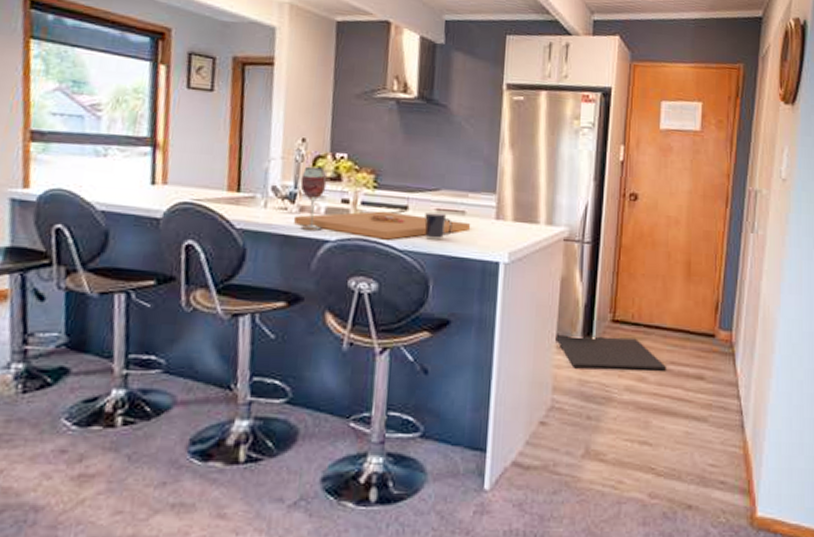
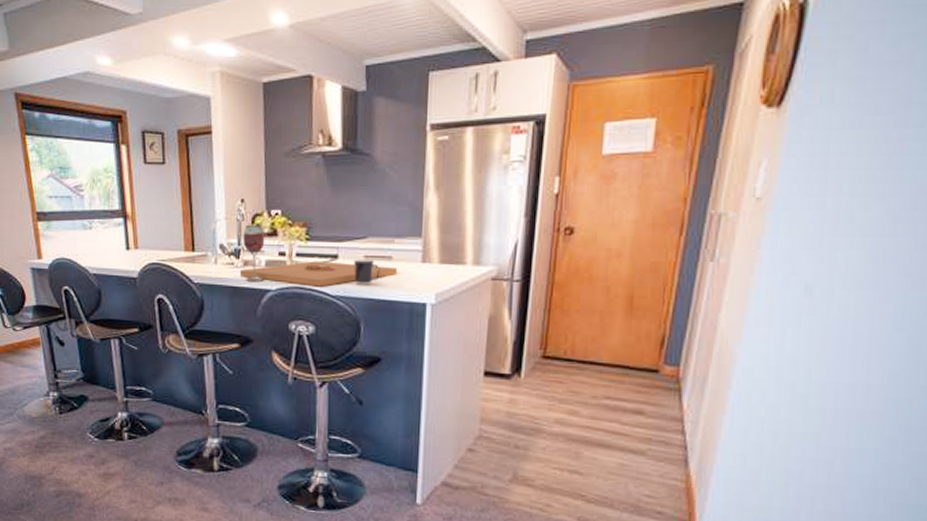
doormat: present [556,336,667,371] -> none [483,371,602,405]

